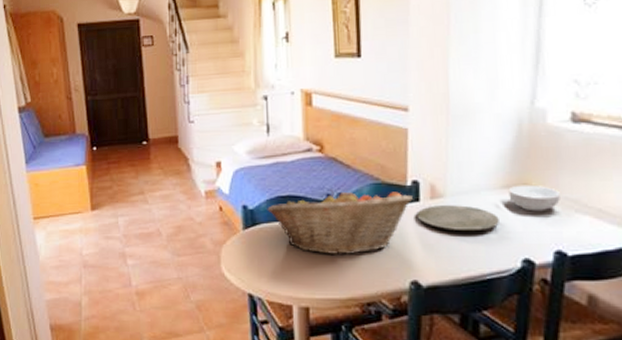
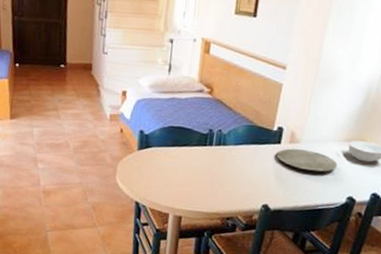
fruit basket: present [267,189,413,256] -> none [159,125,276,179]

